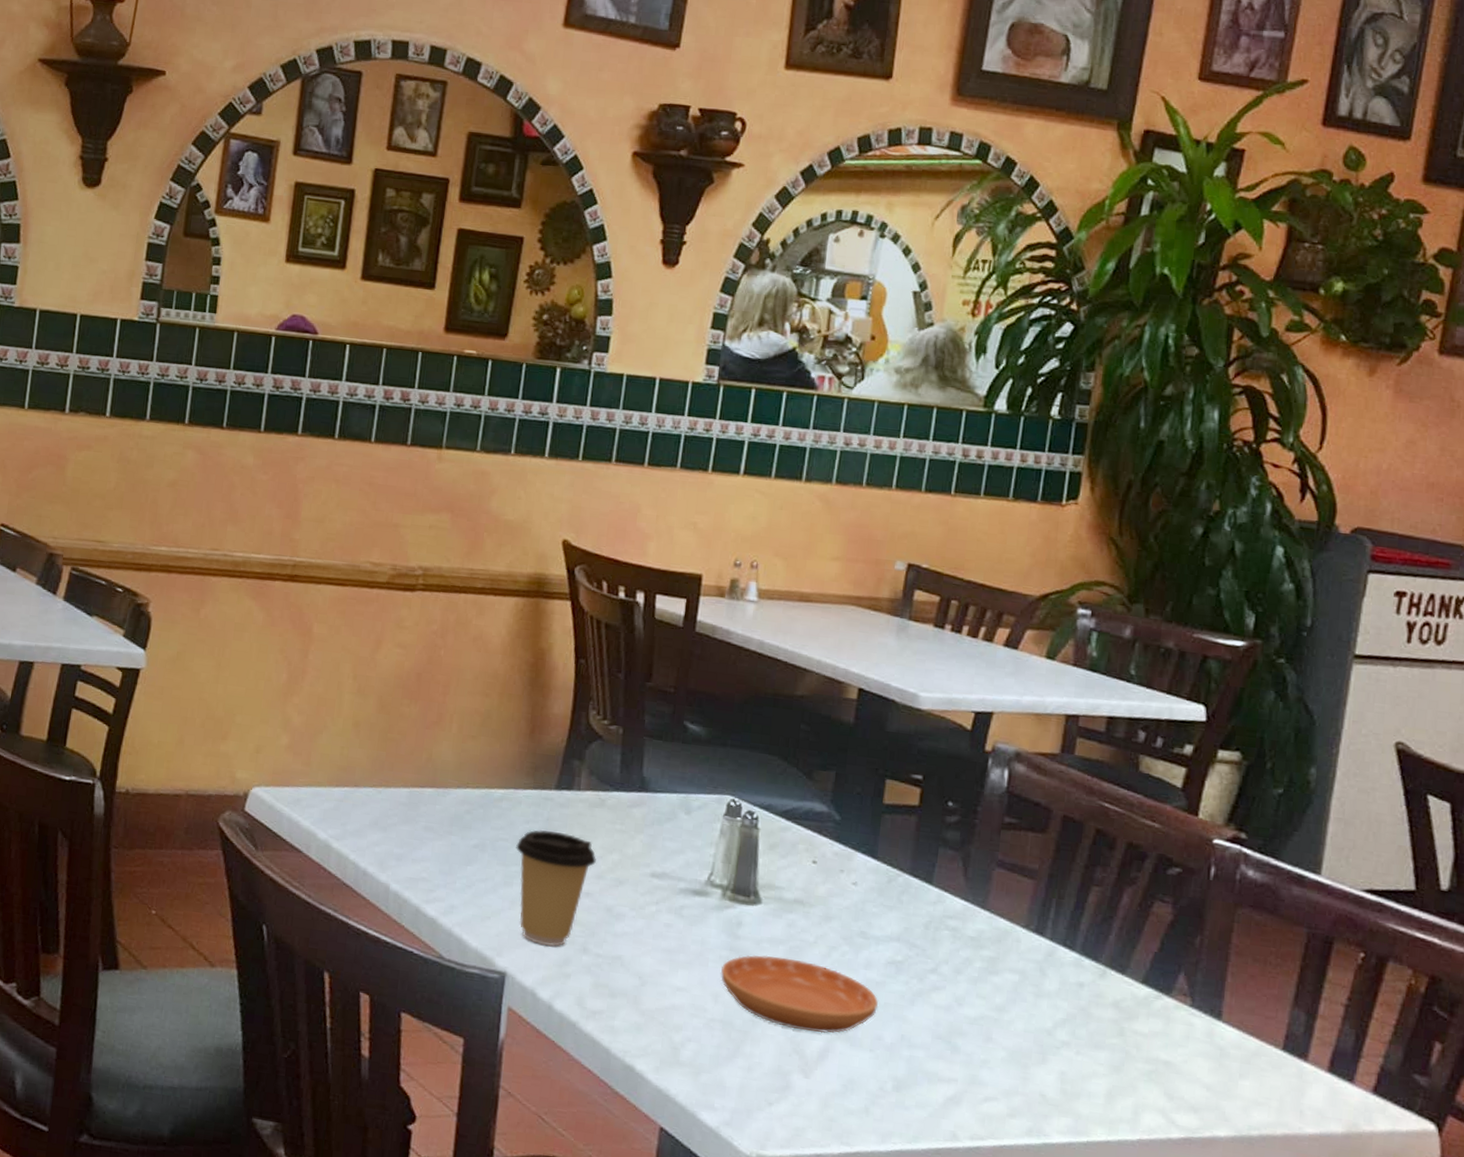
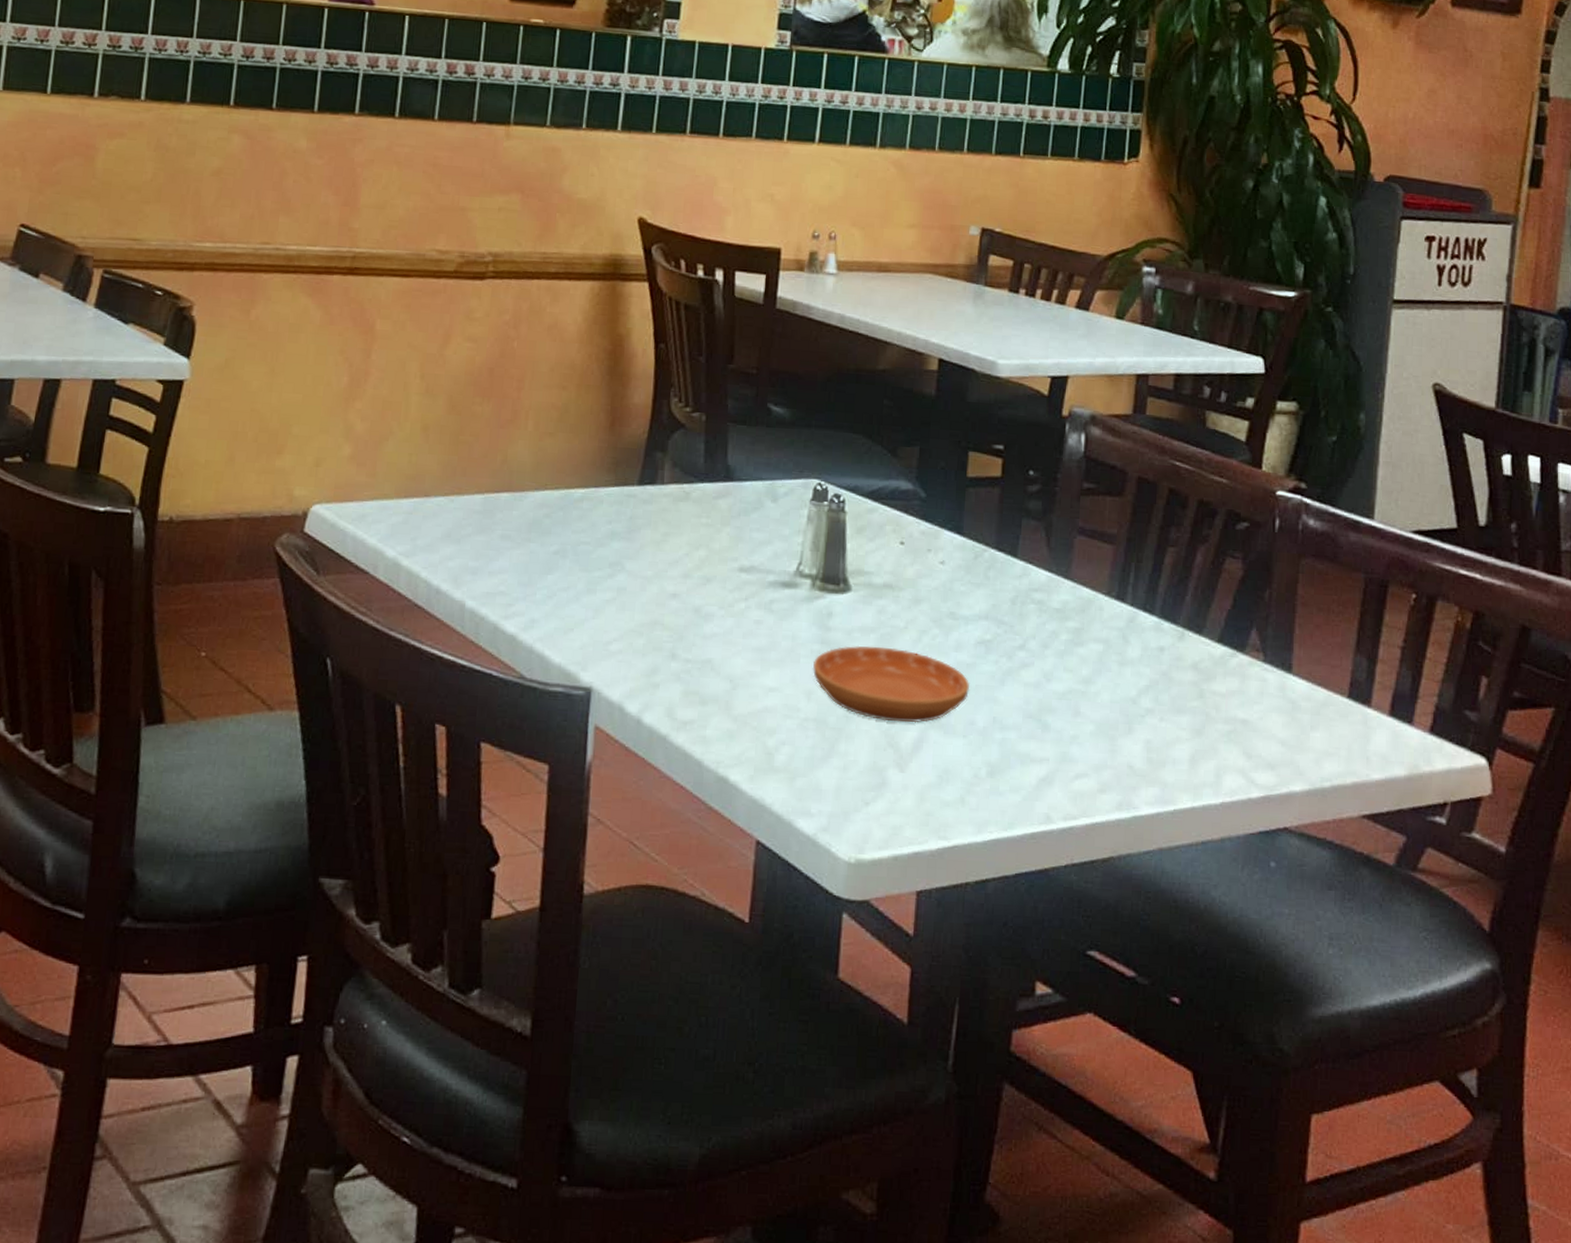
coffee cup: present [516,830,596,947] -> none [598,530,682,656]

